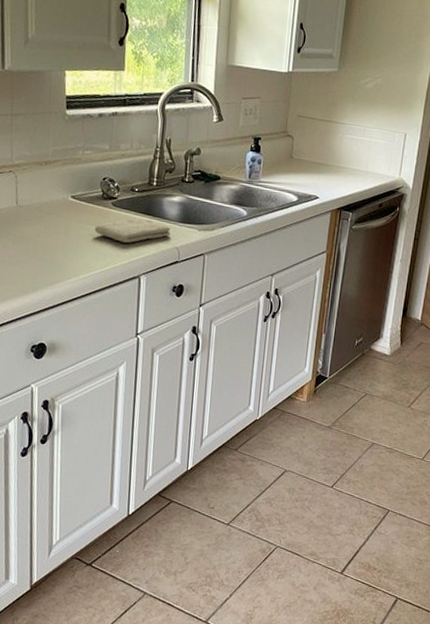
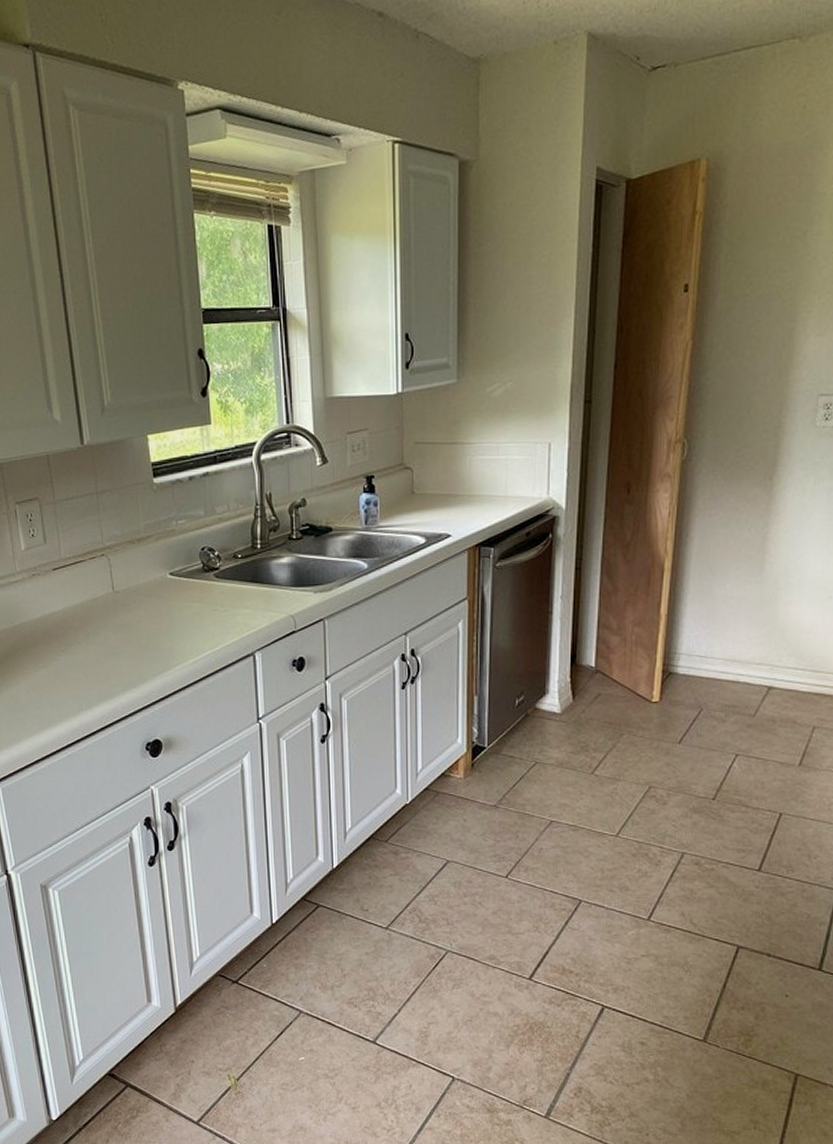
washcloth: present [94,218,171,243] -> none [198,588,283,617]

